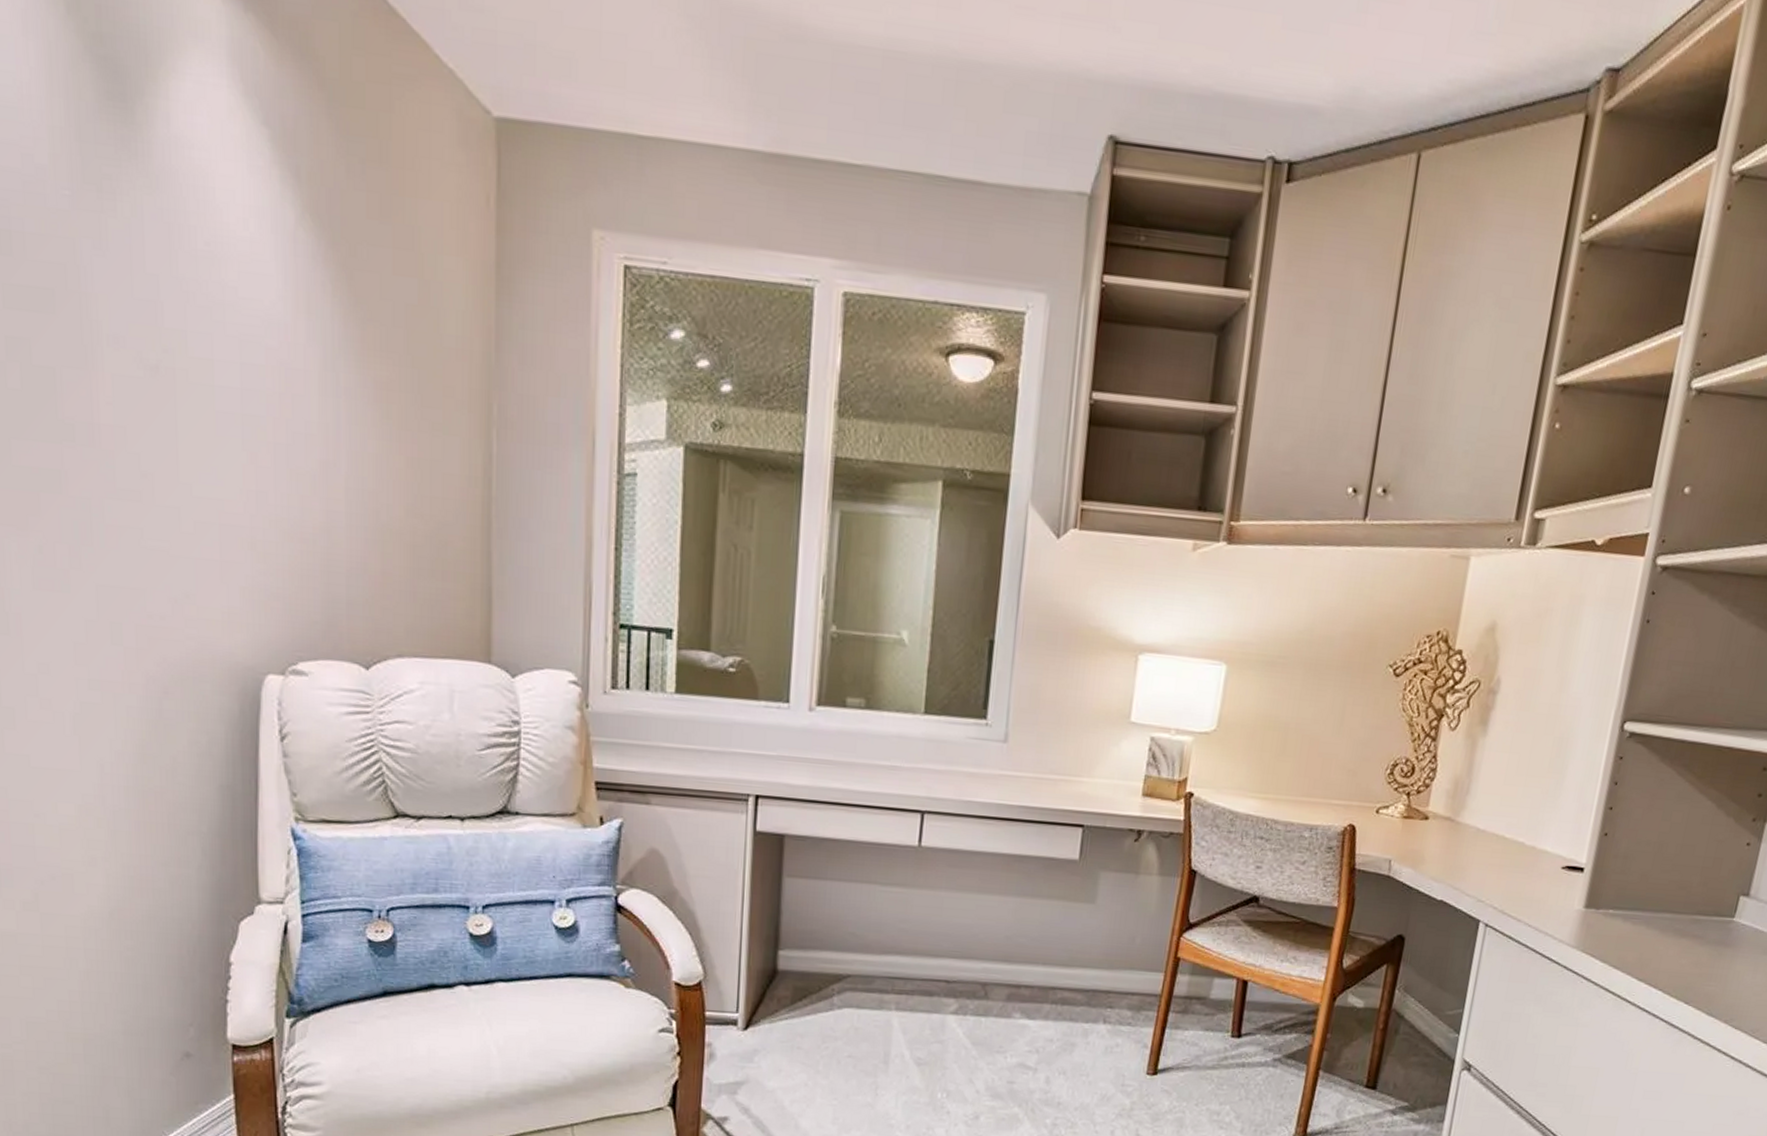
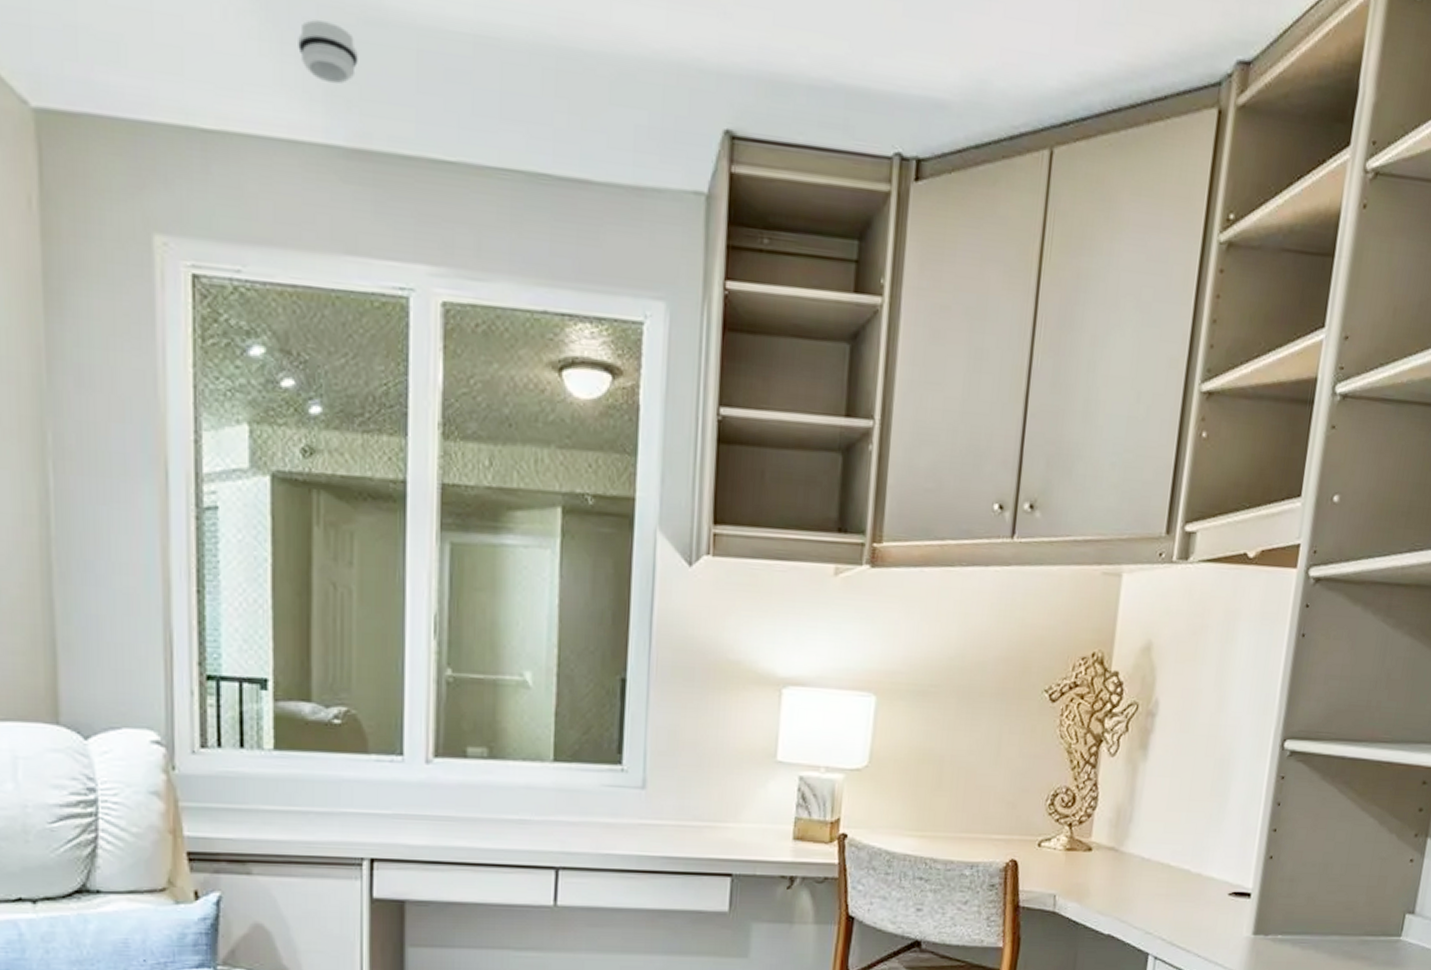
smoke detector: none [726,37,779,95] -> present [298,20,358,84]

